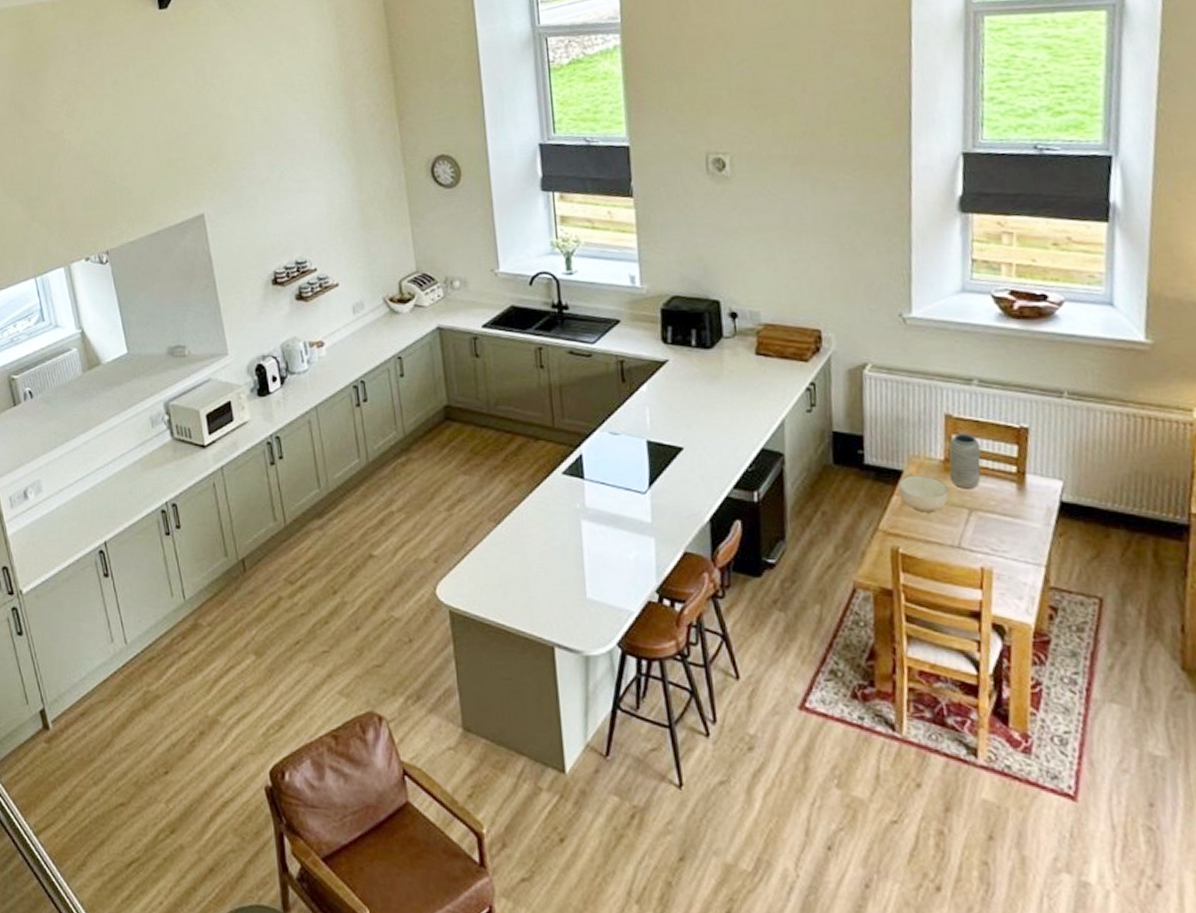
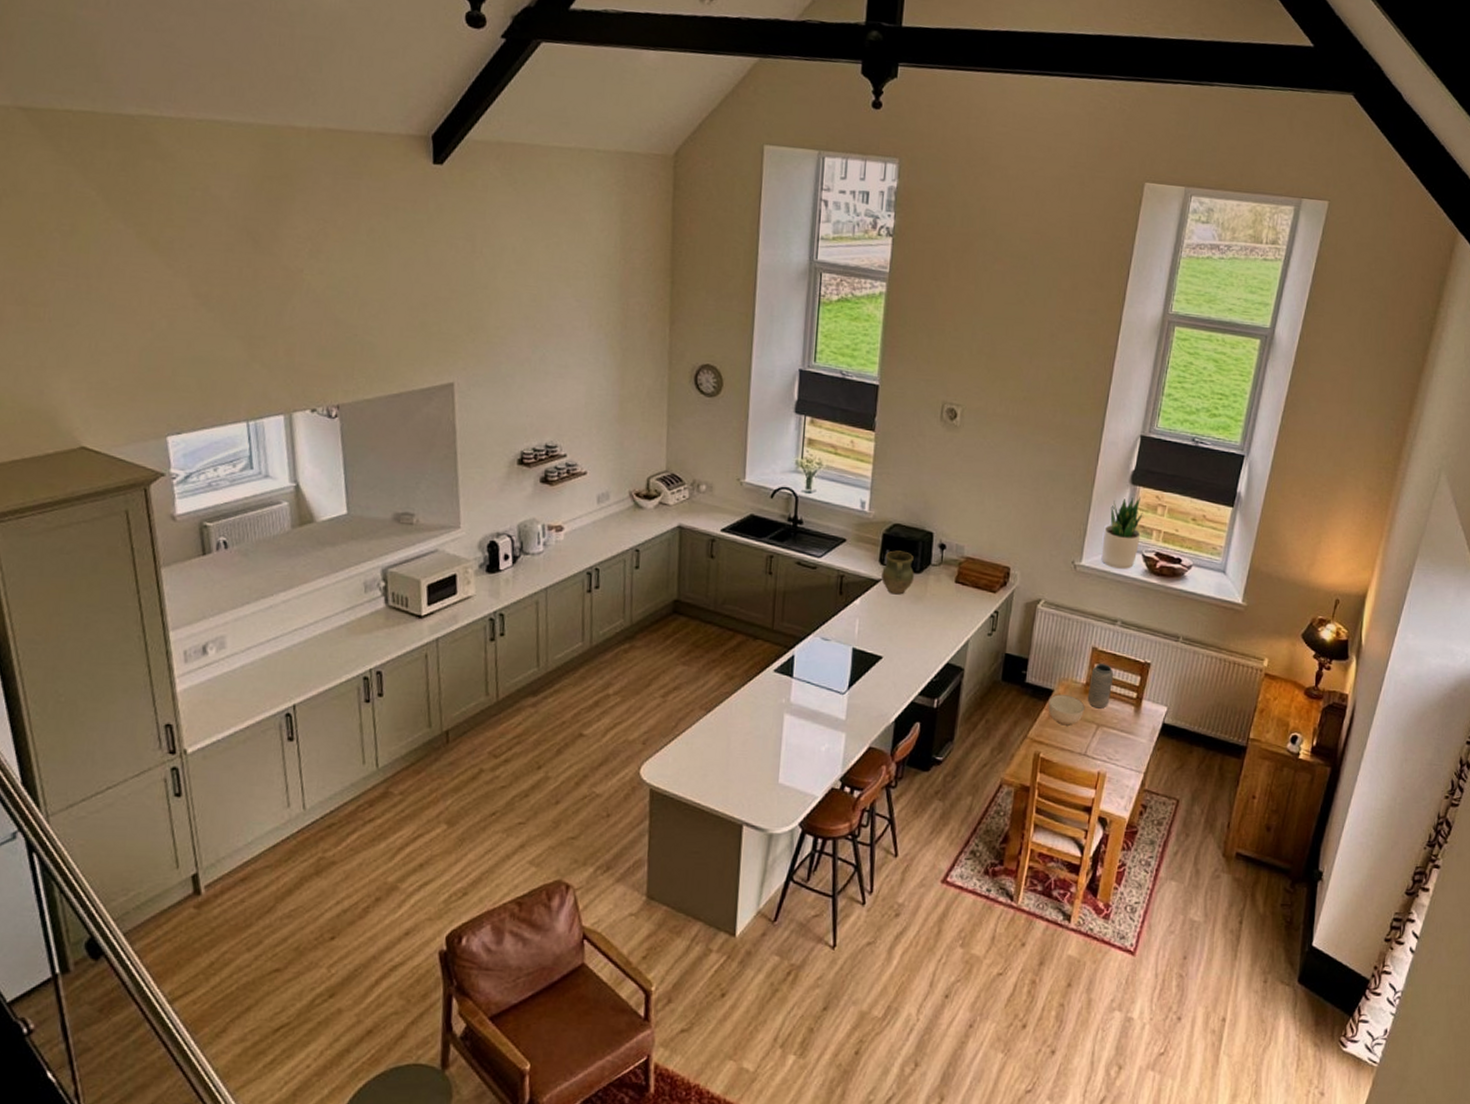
ceramic jug: none [667,325,706,376] -> present [881,550,914,595]
planter: none [934,226,985,317] -> present [1101,497,1143,569]

